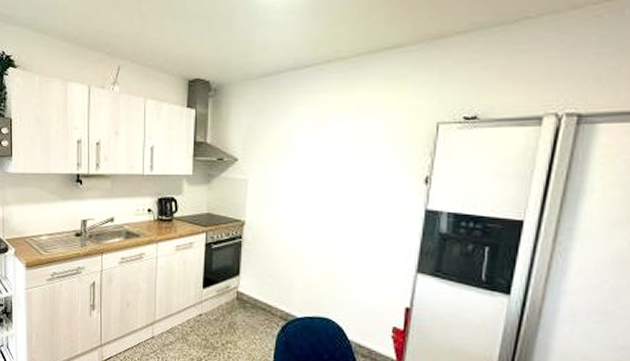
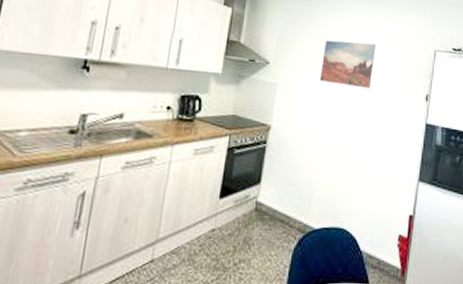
wall art: none [292,125,359,176] -> present [319,40,377,89]

